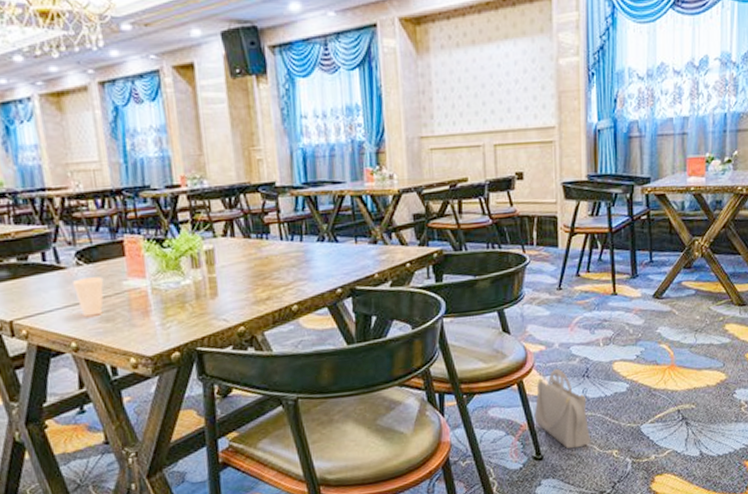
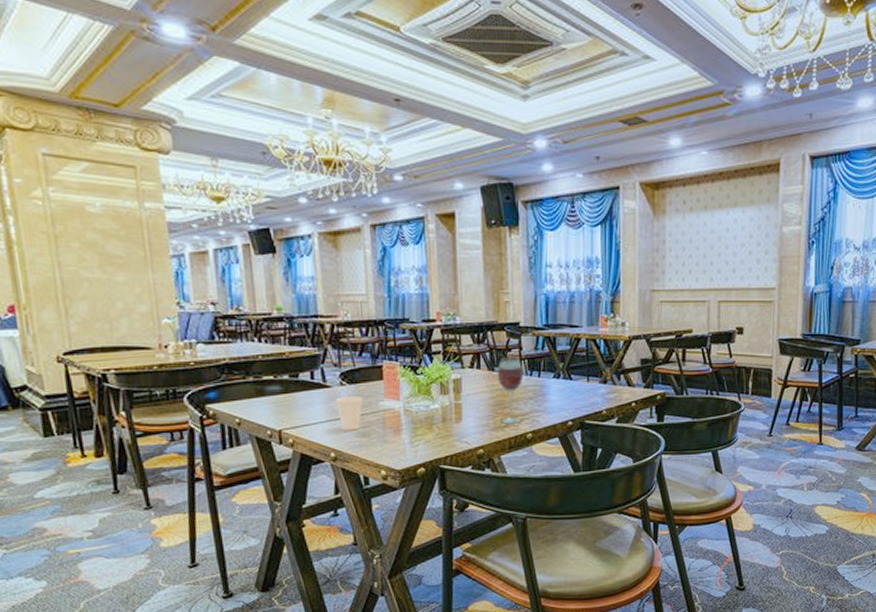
wineglass: none [254,220,286,297] -> present [498,356,524,424]
handbag: present [534,368,590,449] -> none [739,507,790,583]

